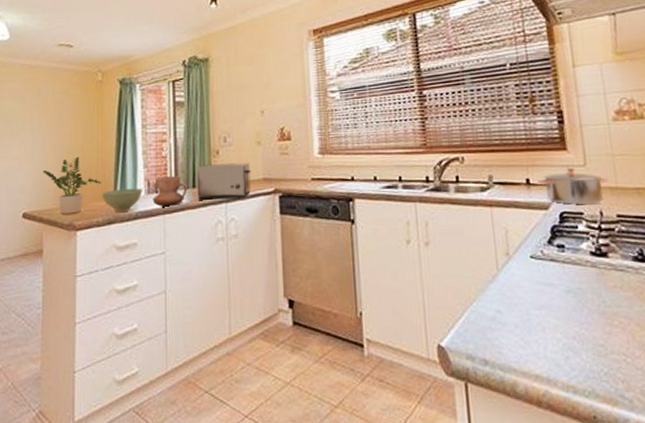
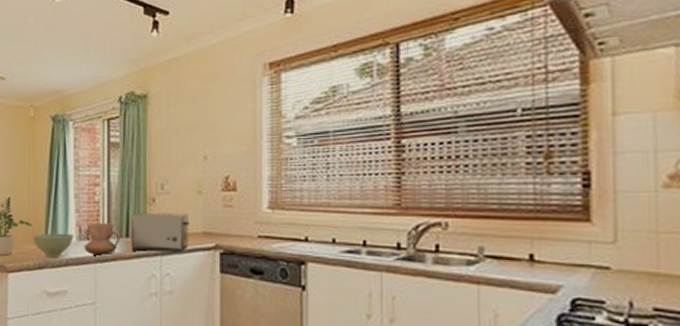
cooking pot: present [537,168,609,205] -> none [545,244,647,291]

